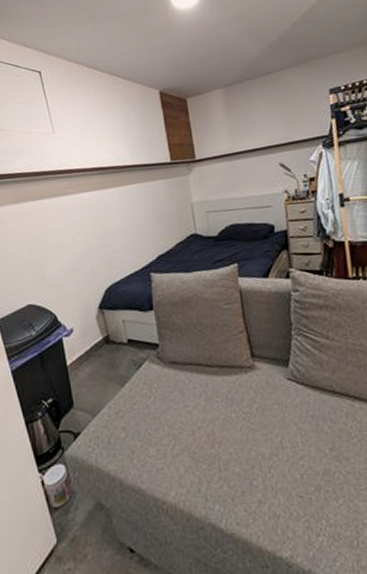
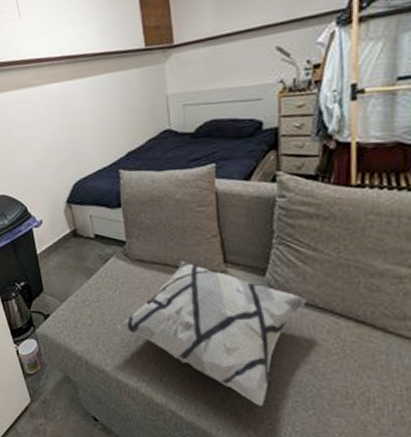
decorative pillow: none [152,358,326,503] -> present [117,260,307,407]

